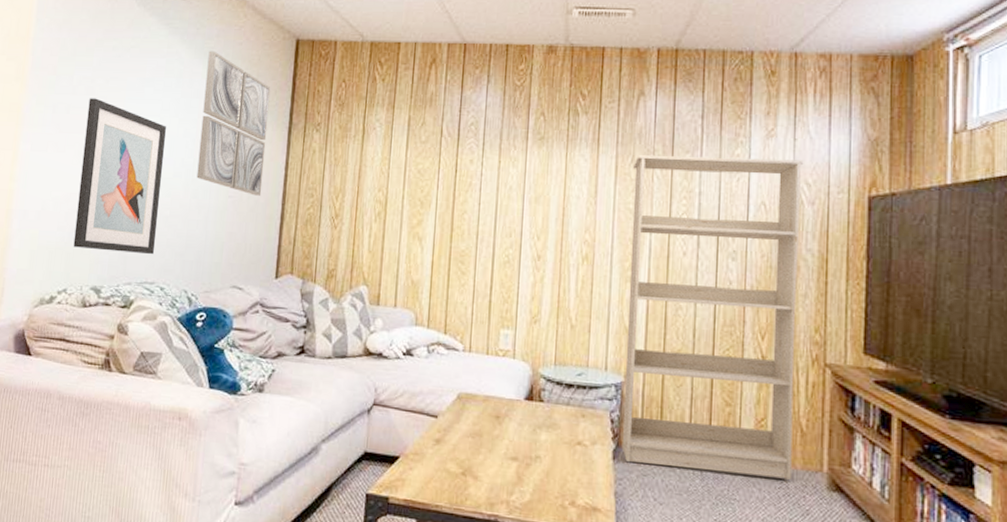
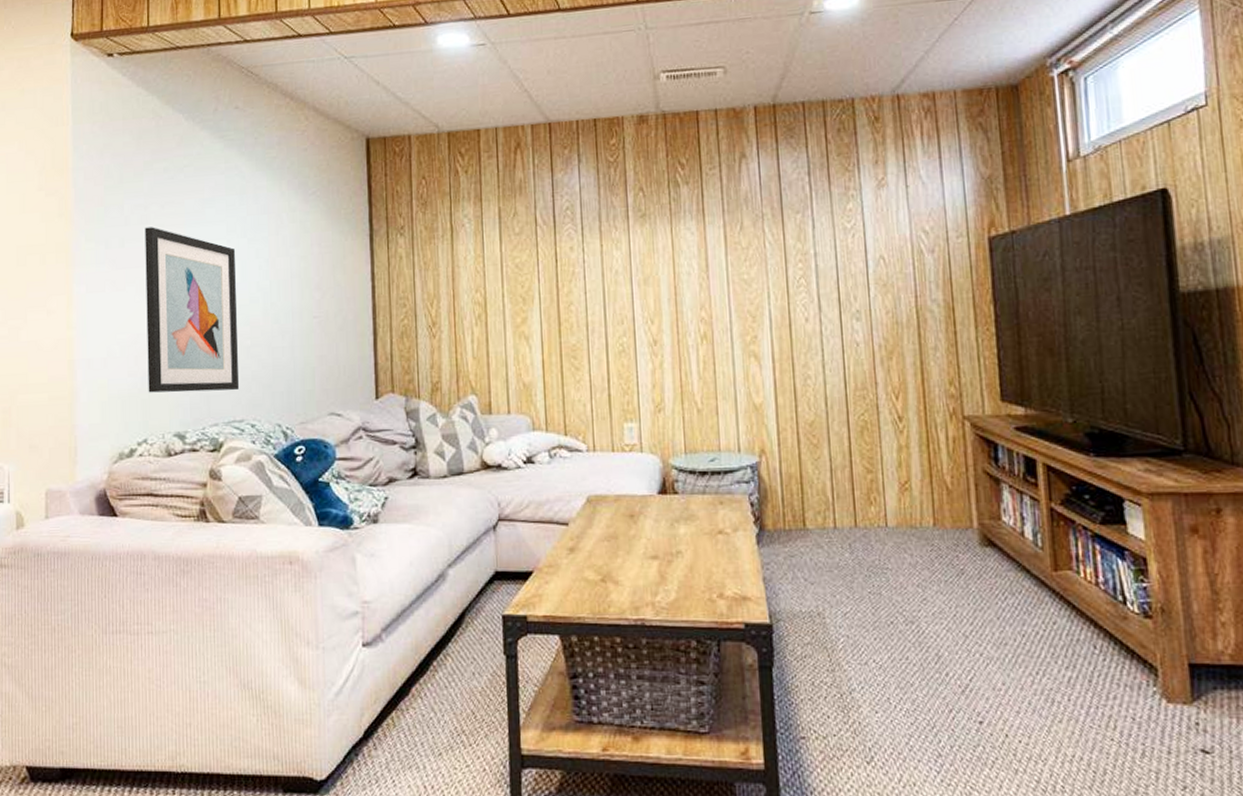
wall art: present [196,51,271,196] -> none [271,160,349,313]
bookcase: present [621,154,804,480] -> none [743,207,942,546]

